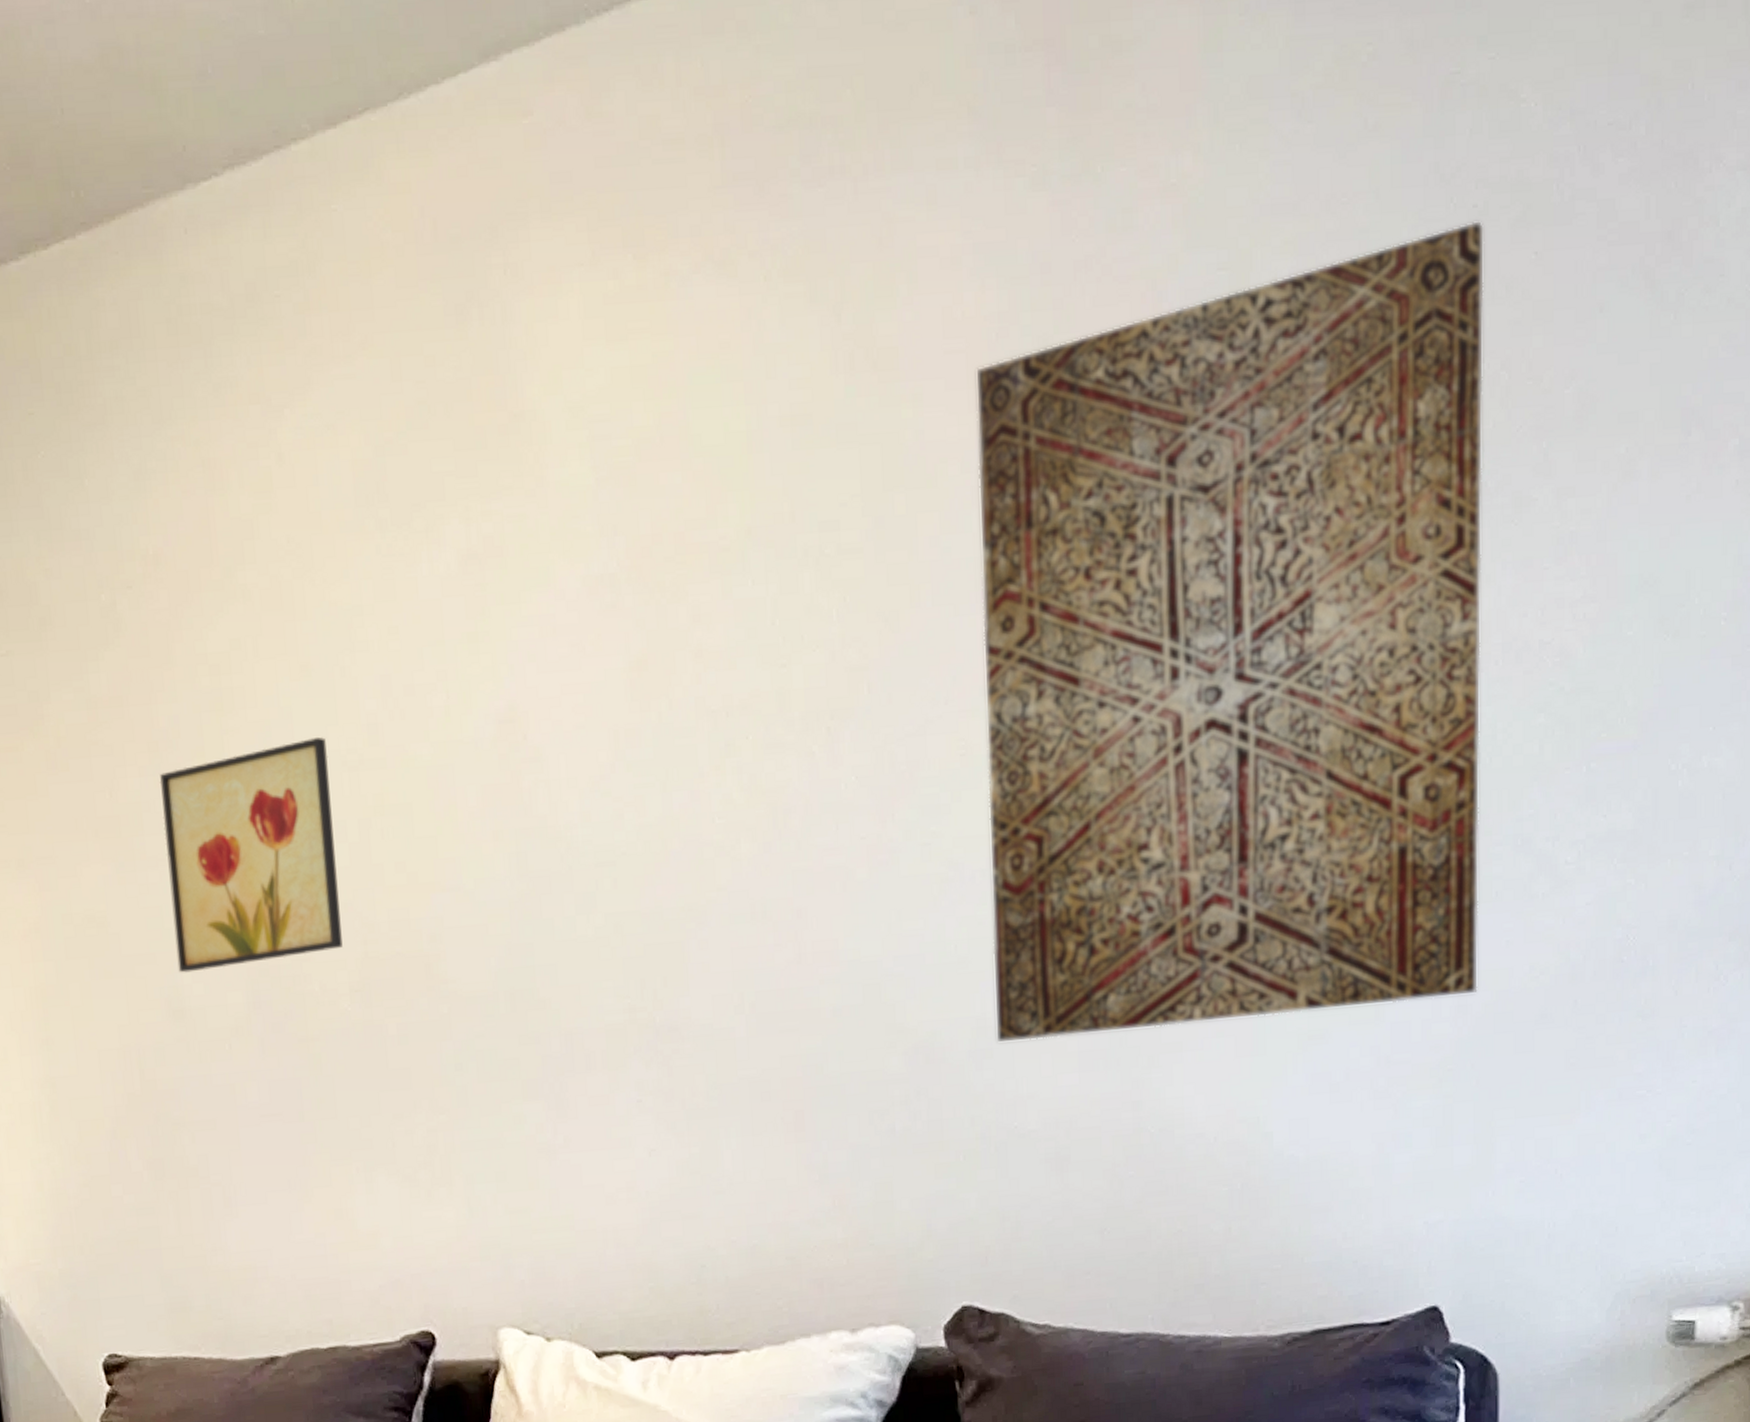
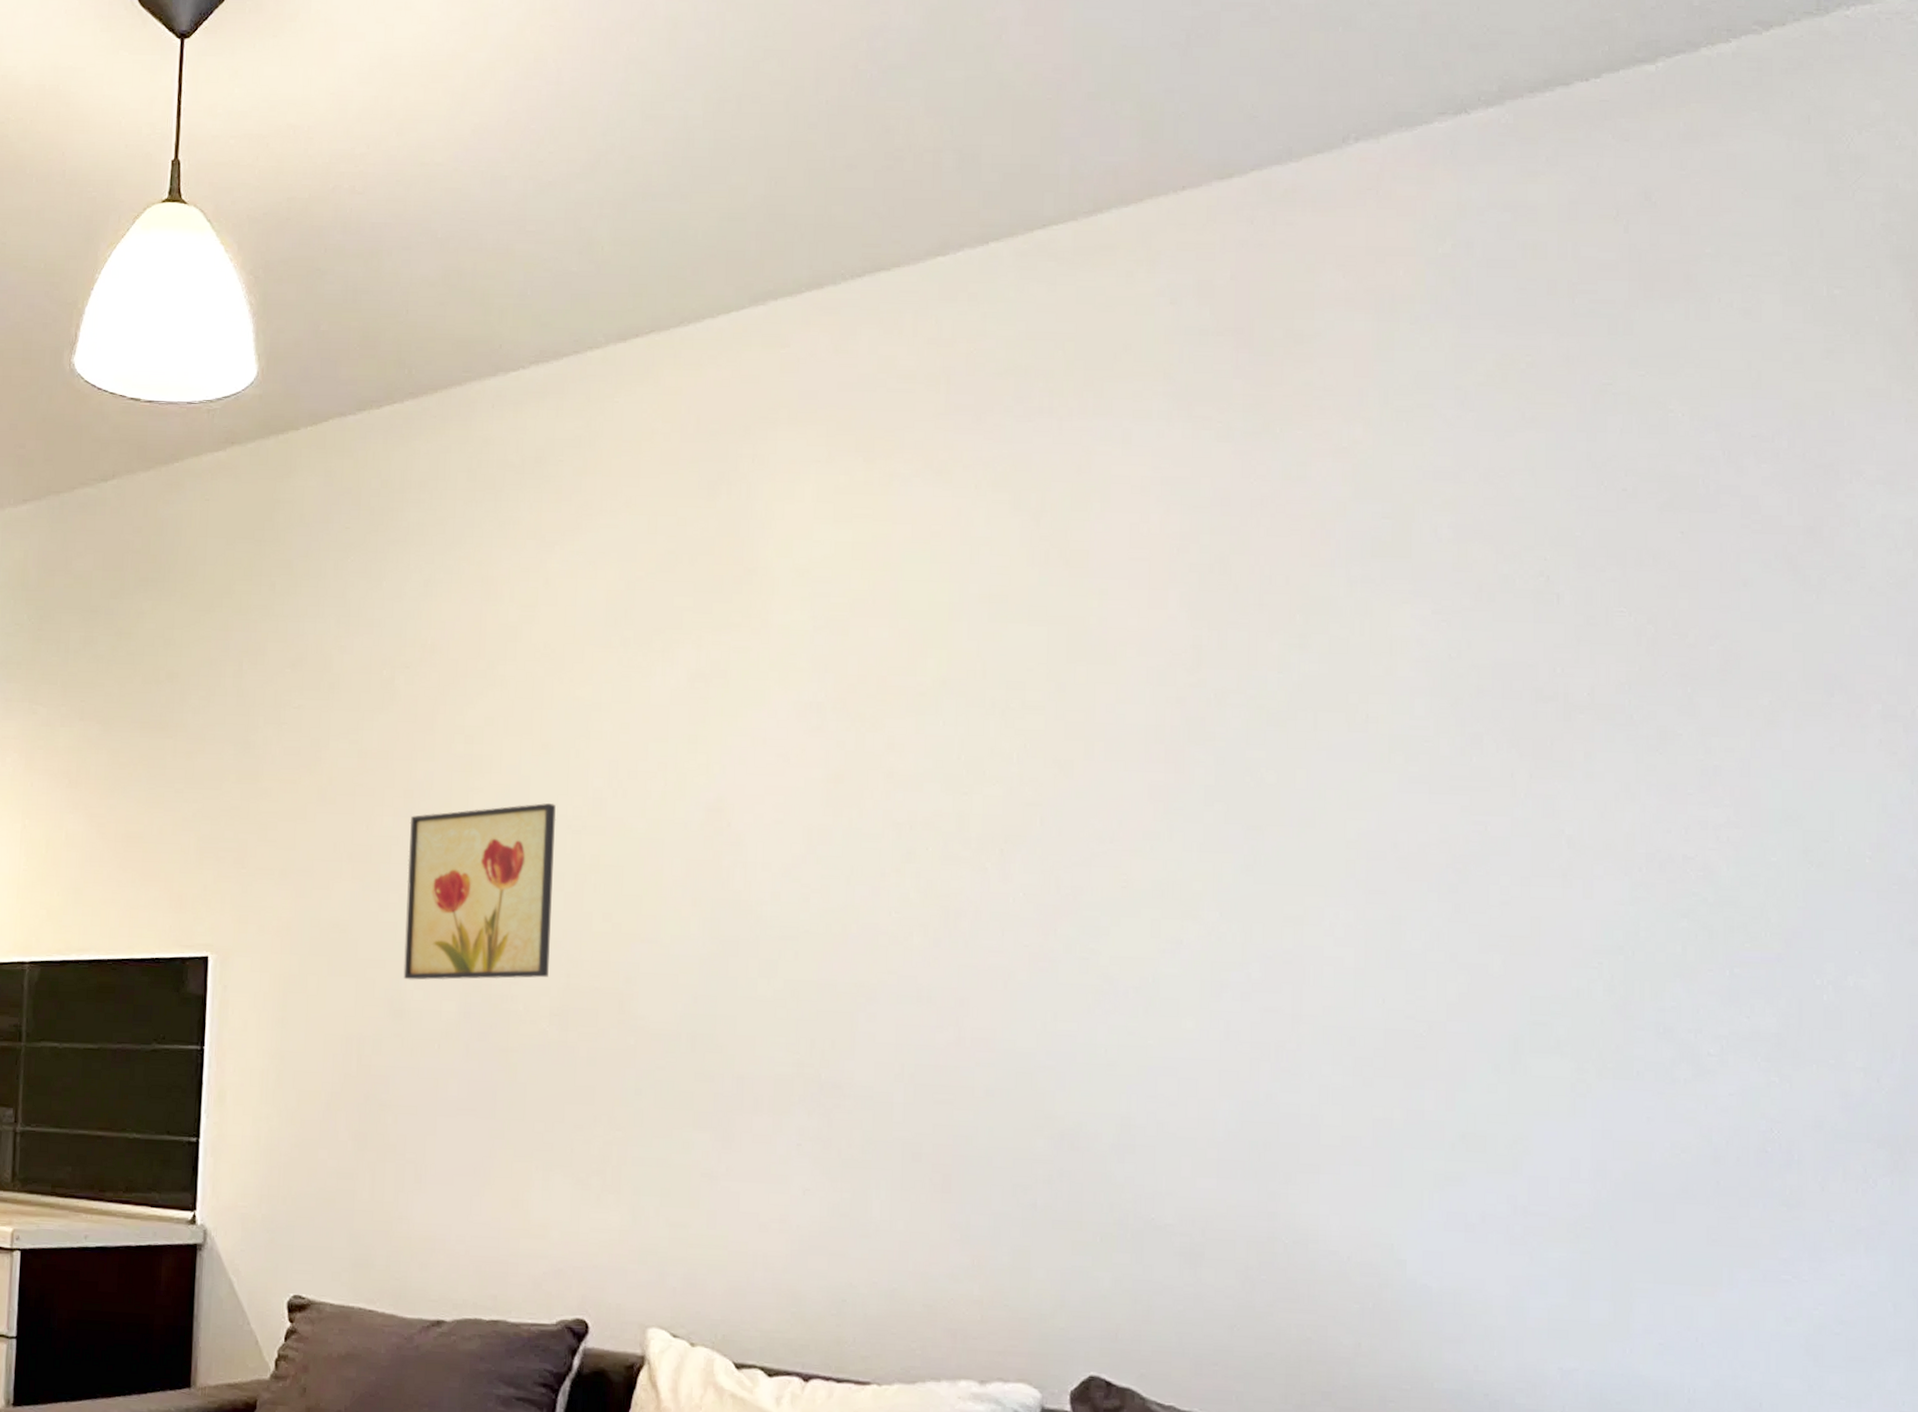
wall art: present [975,221,1485,1044] -> none [1138,502,1633,1162]

